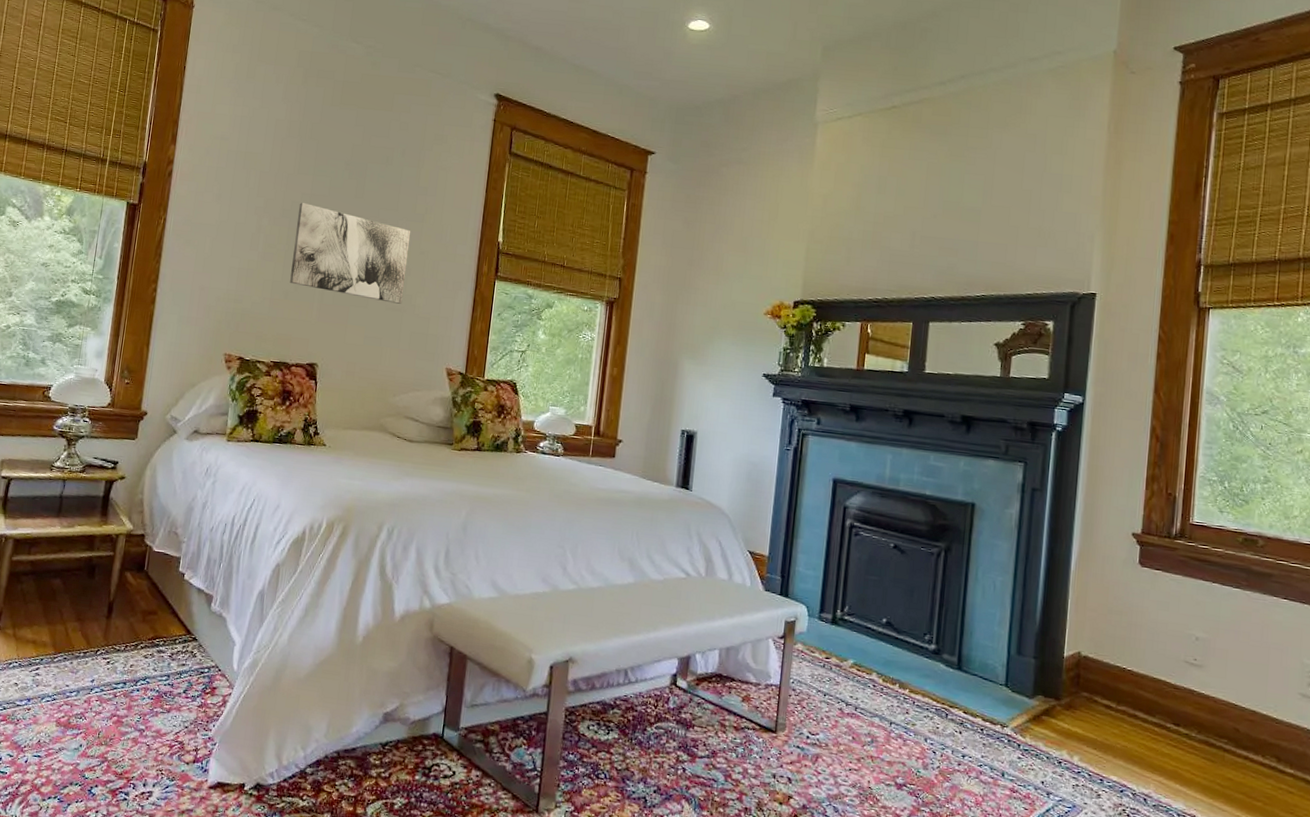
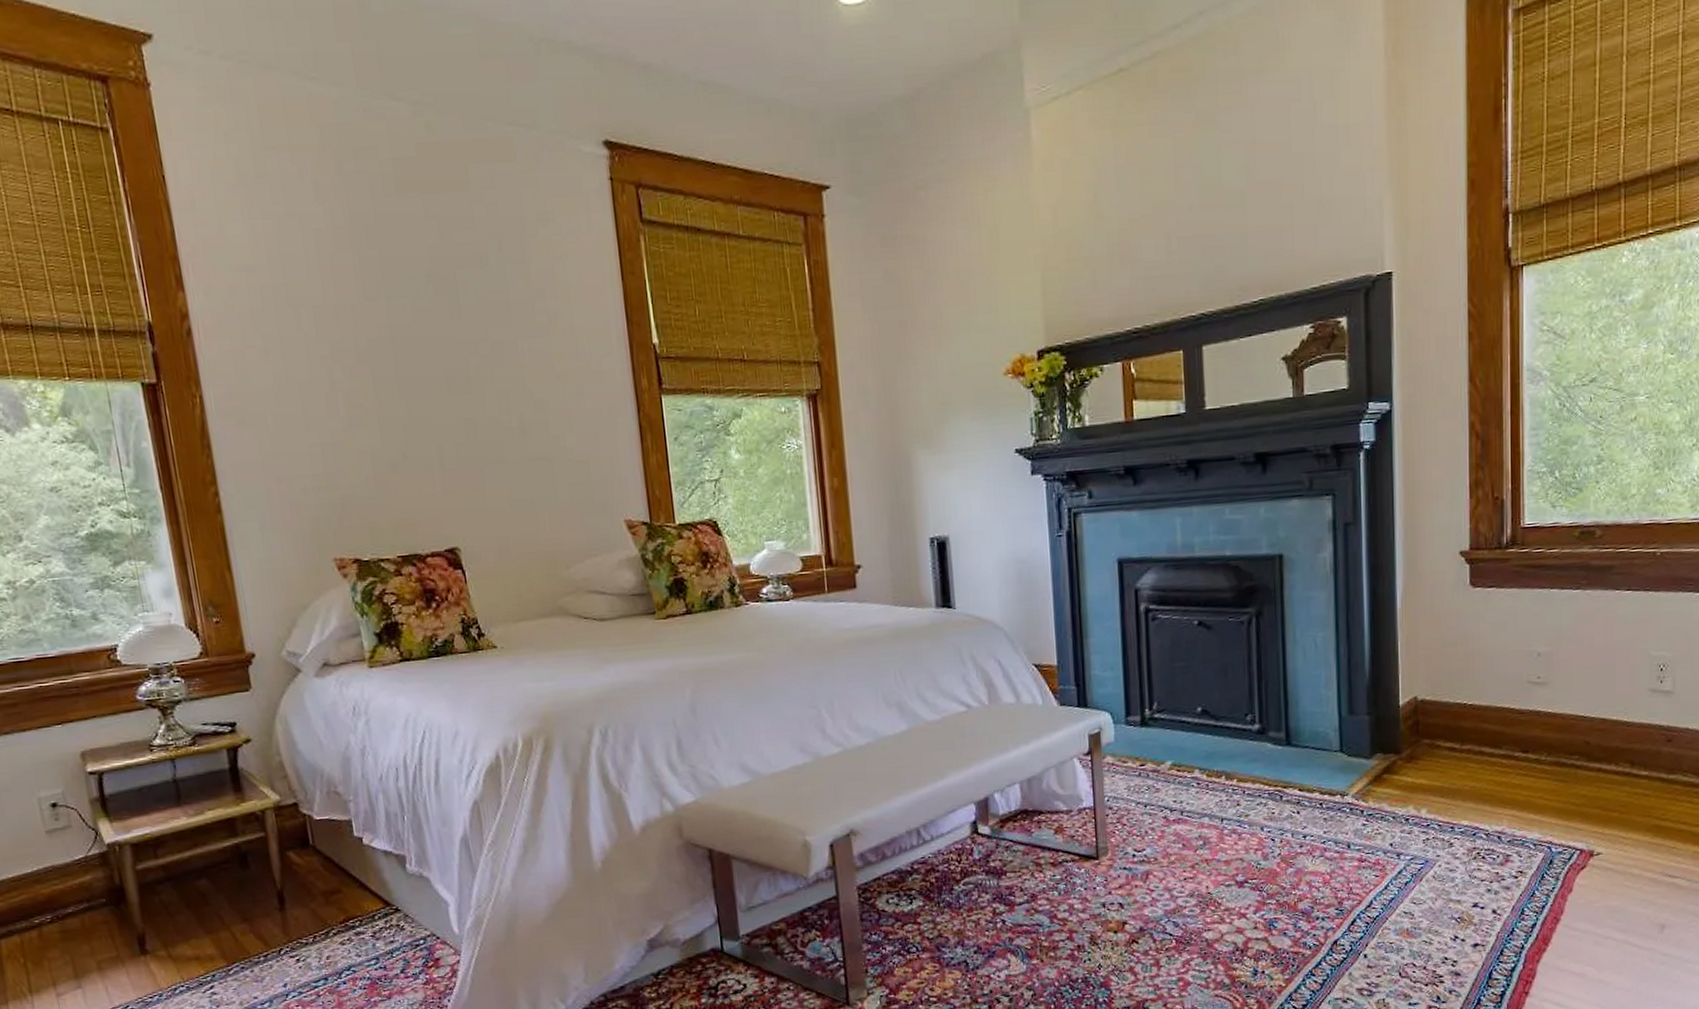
wall art: present [290,203,410,304] -> none [378,339,549,451]

